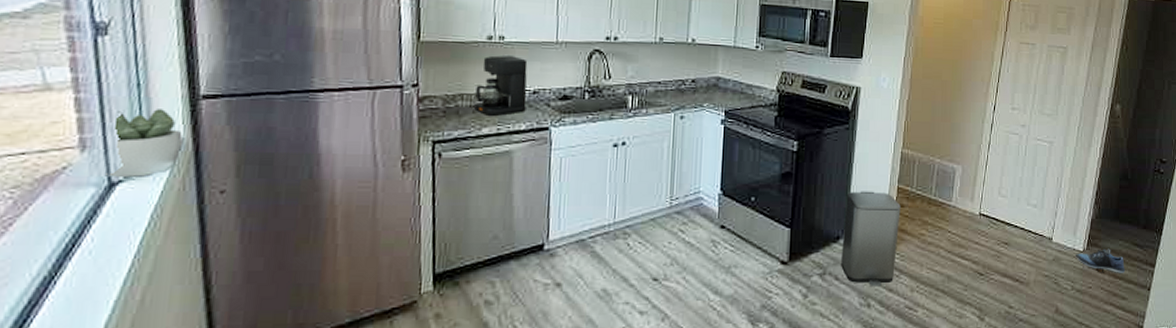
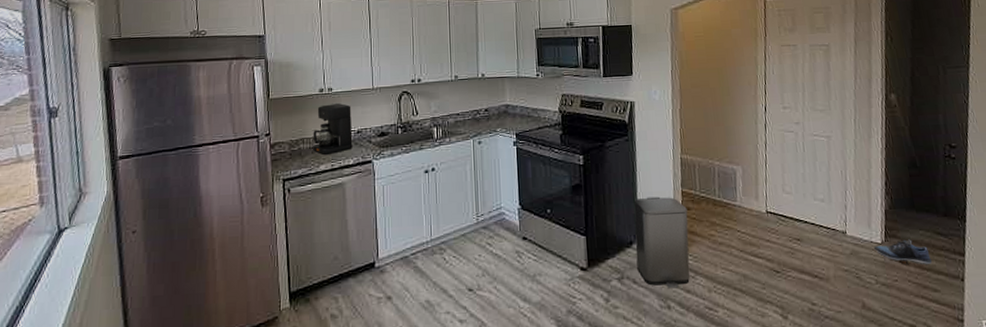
succulent plant: present [106,109,184,179] -> none [56,170,108,226]

